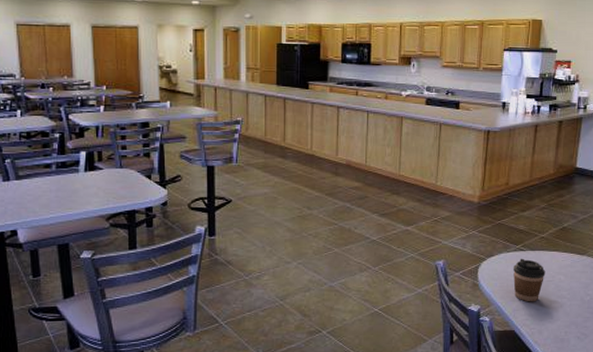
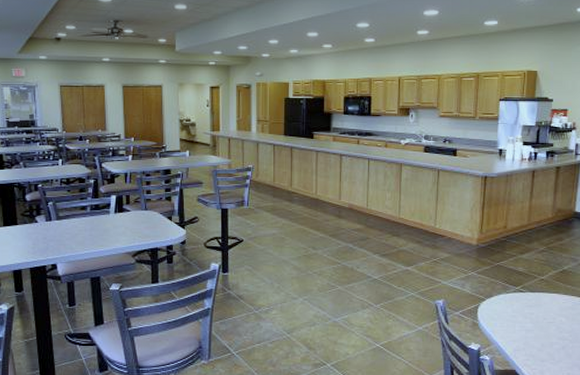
coffee cup: present [513,258,546,302] -> none [513,299,546,343]

